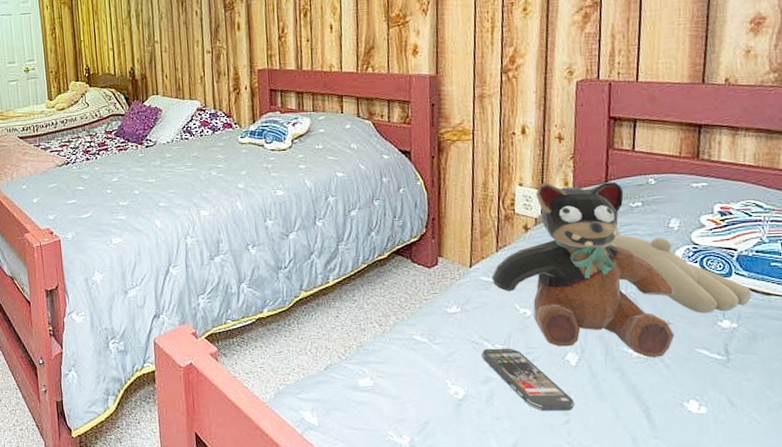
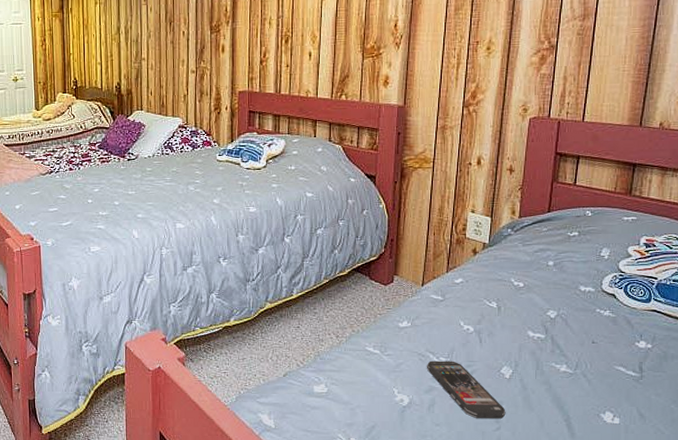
stuffed animal: present [491,182,675,358] -> none [440,210,601,373]
teddy bear: present [537,214,752,314] -> none [485,239,666,335]

